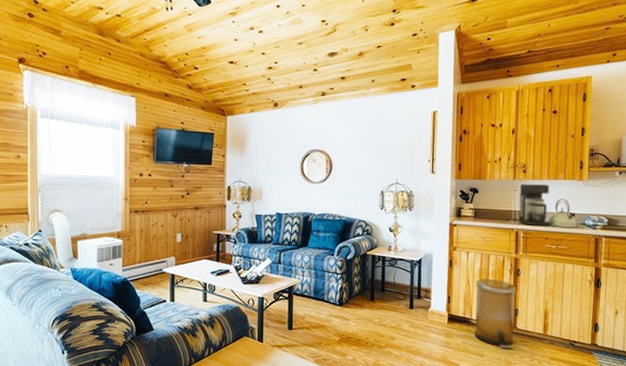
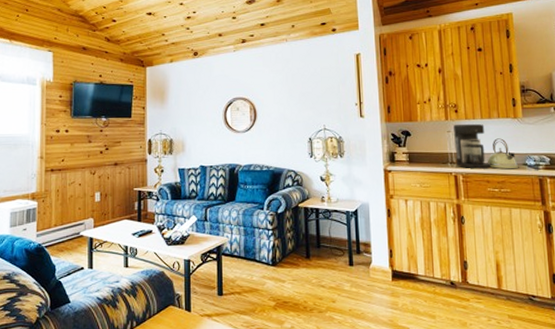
pedal bin: present [474,278,516,348] -> none [418,228,467,307]

